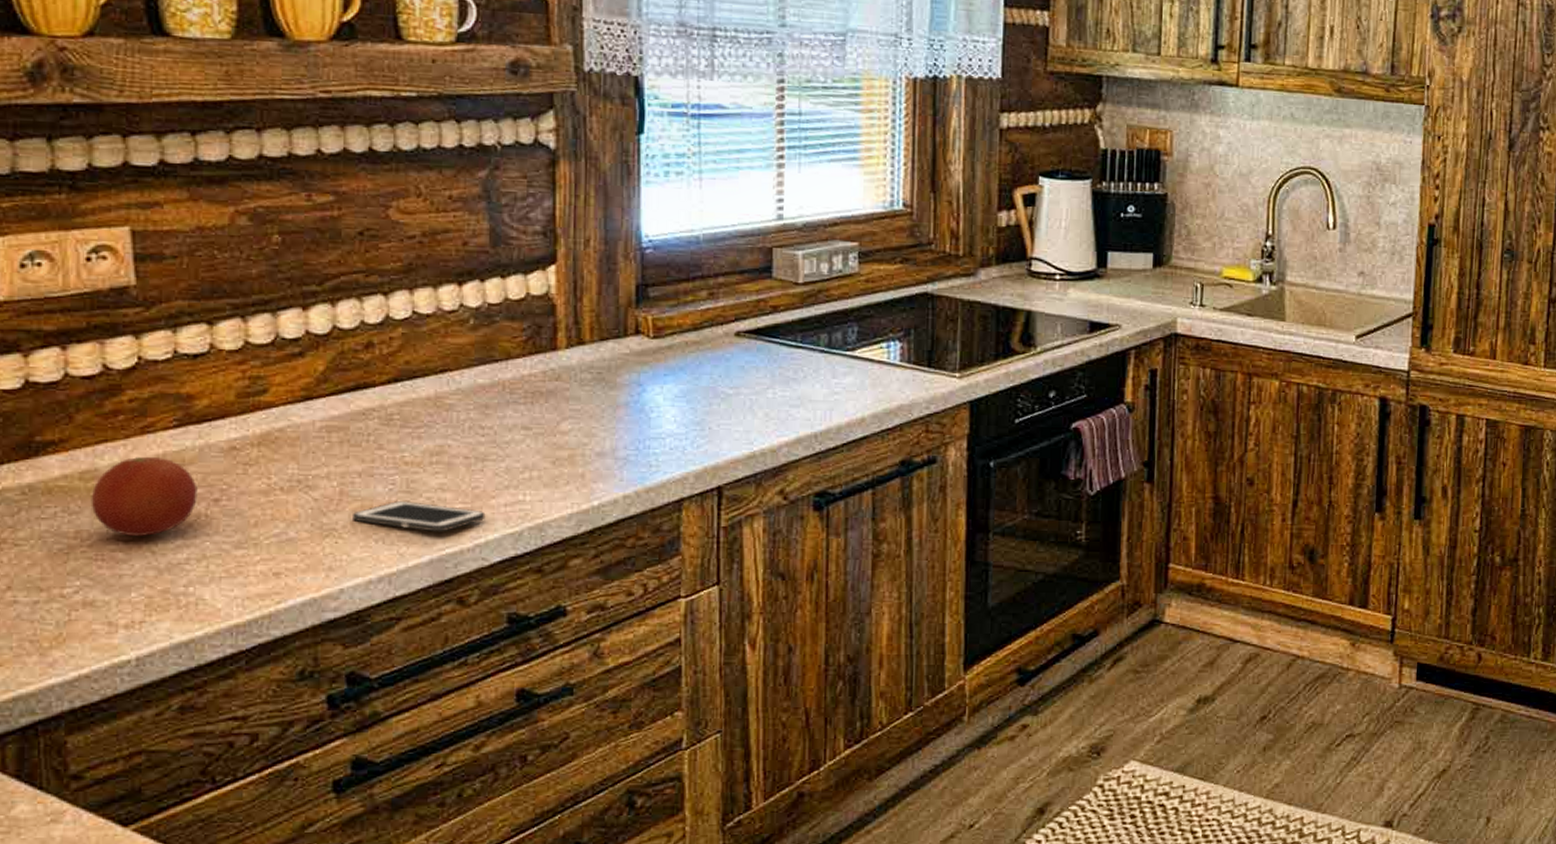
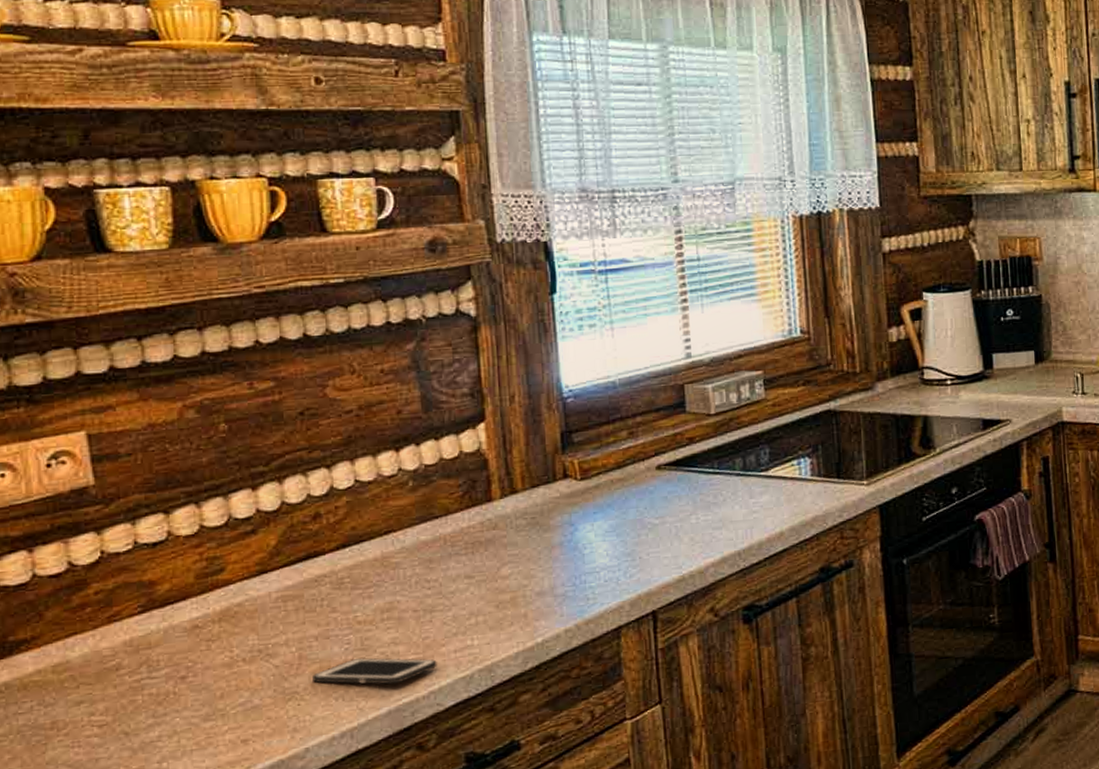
fruit: present [91,456,198,536] -> none [64,643,165,721]

